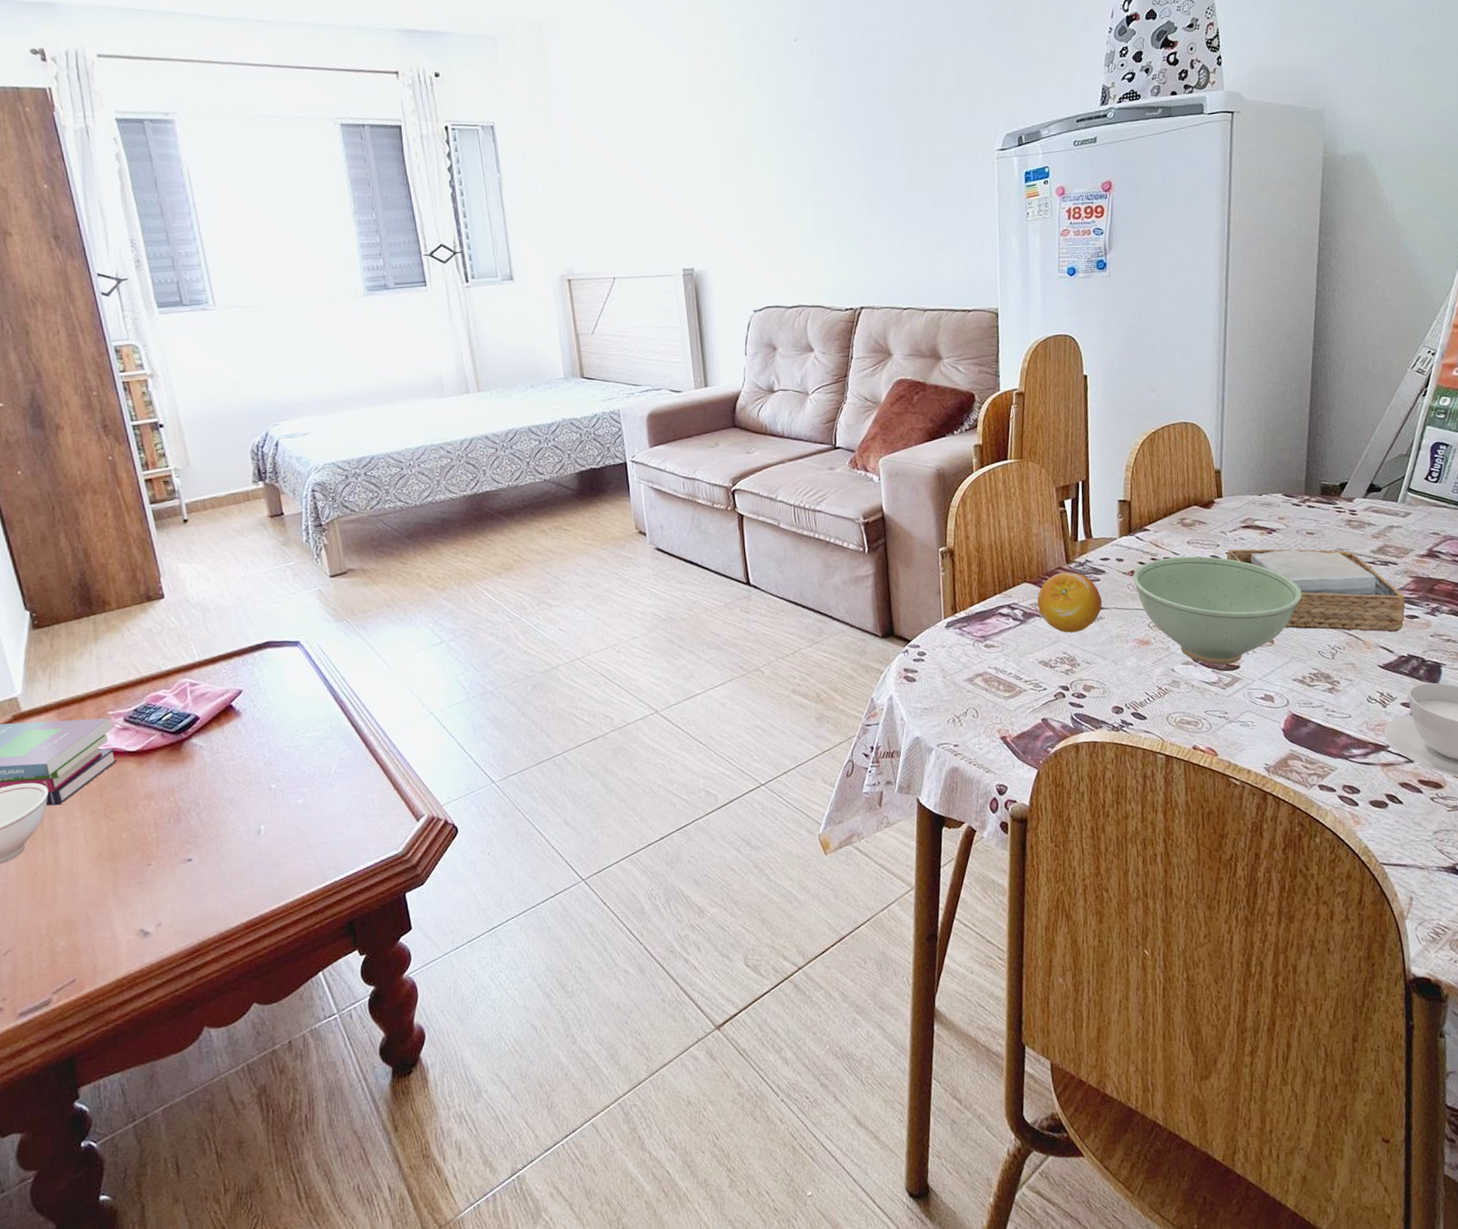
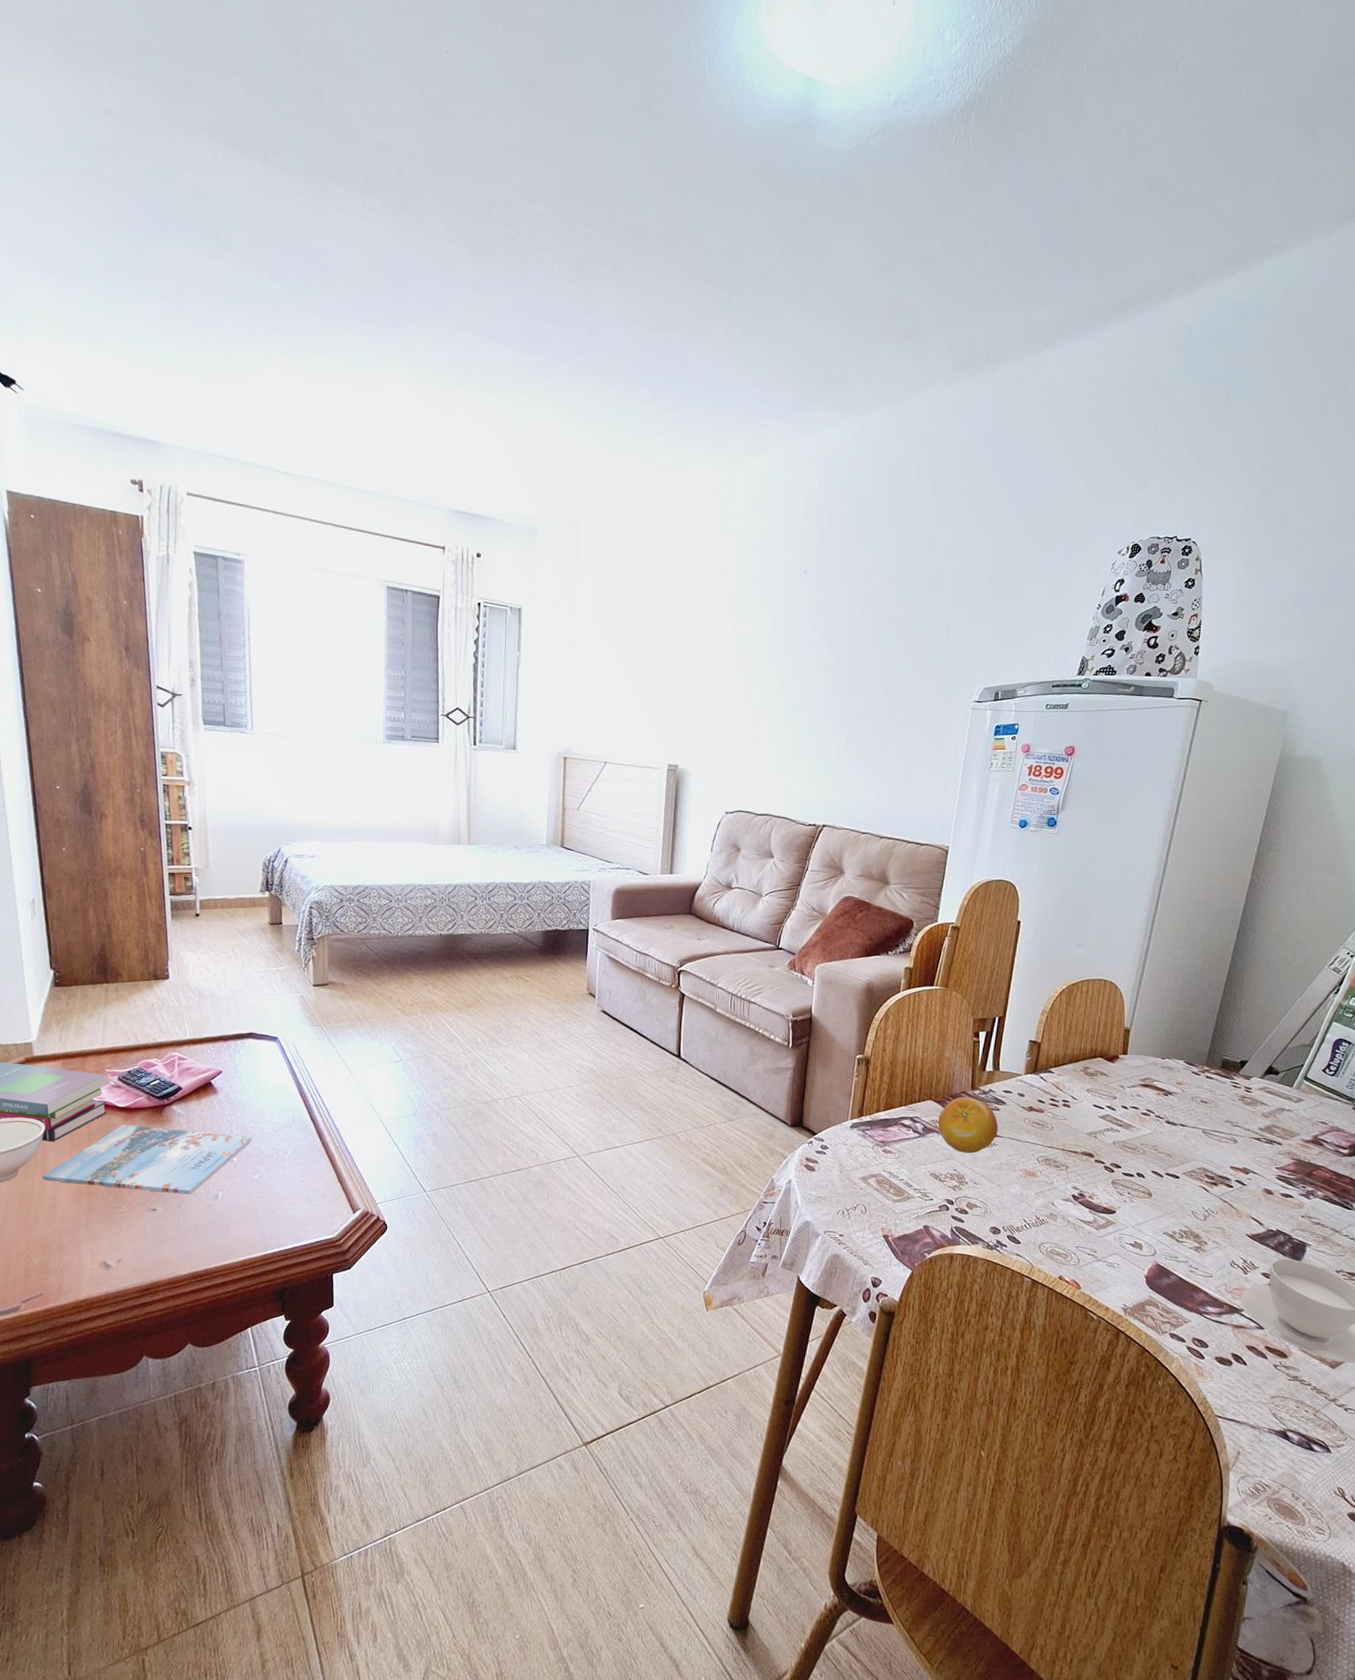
magazine: none [54,758,289,851] -> present [42,1124,252,1195]
bowl: present [1133,556,1302,665] -> none [1030,1100,1186,1208]
napkin holder: present [1226,548,1406,633] -> none [1121,1103,1284,1207]

